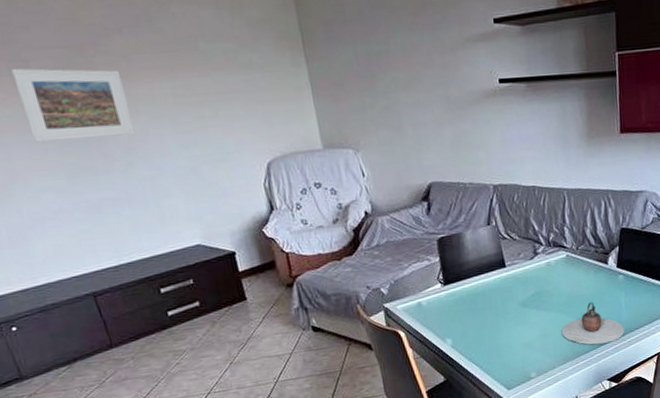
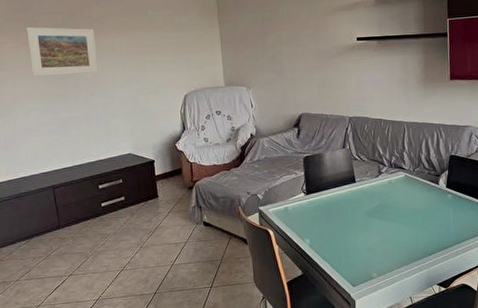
teapot: present [561,302,625,345] -> none [399,215,453,253]

